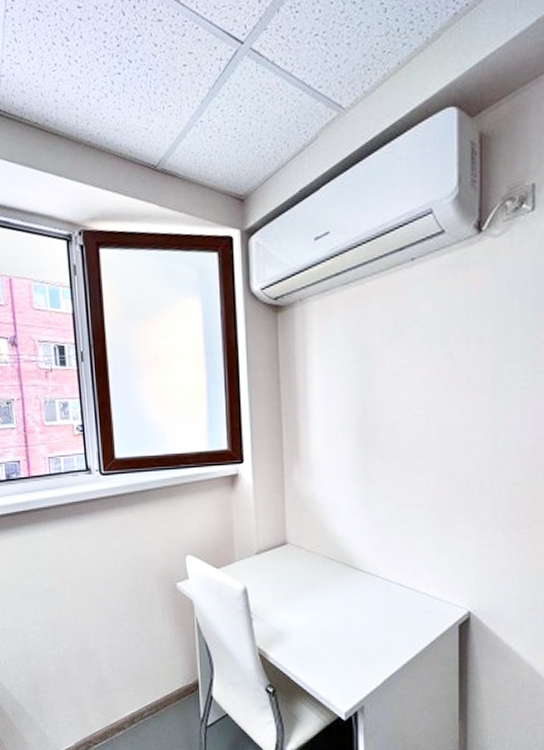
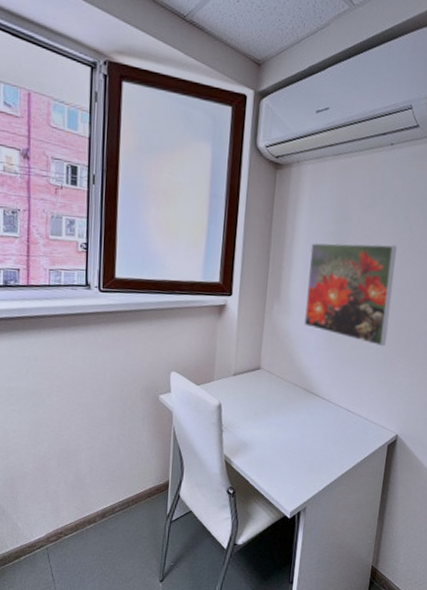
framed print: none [329,378,438,504] -> present [304,242,397,347]

